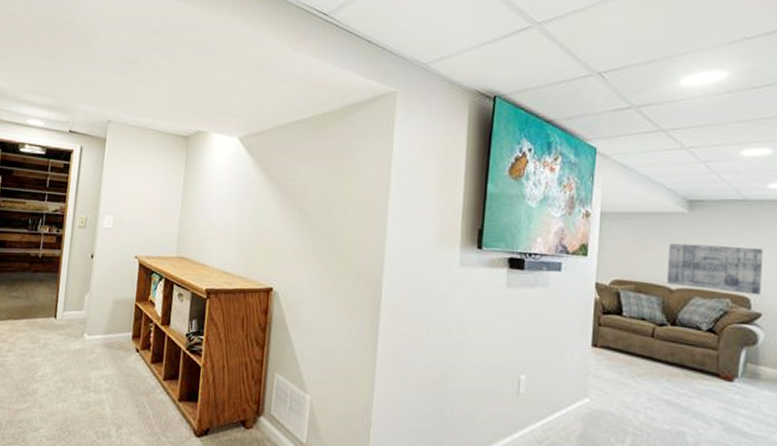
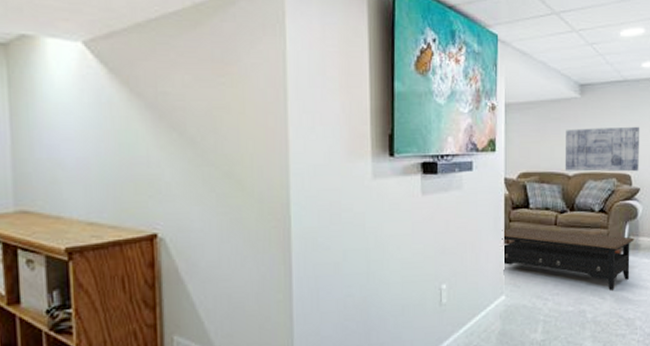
coffee table: none [589,331,753,418] -> present [502,226,635,291]

